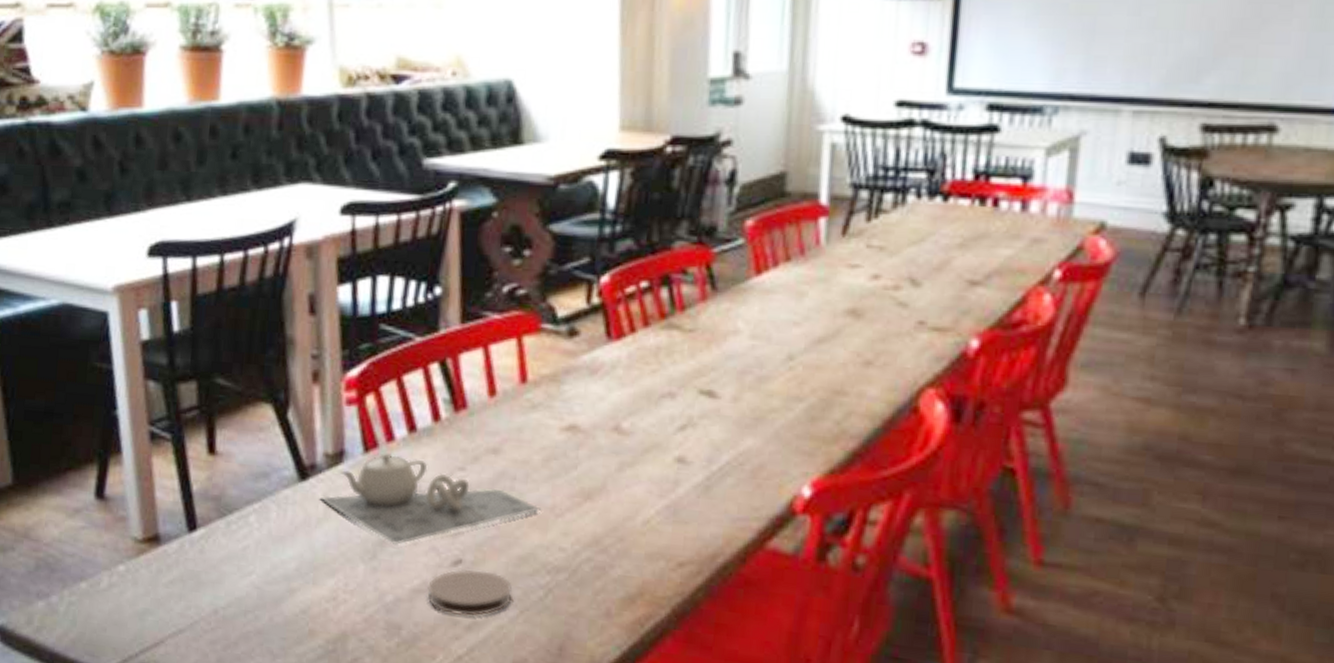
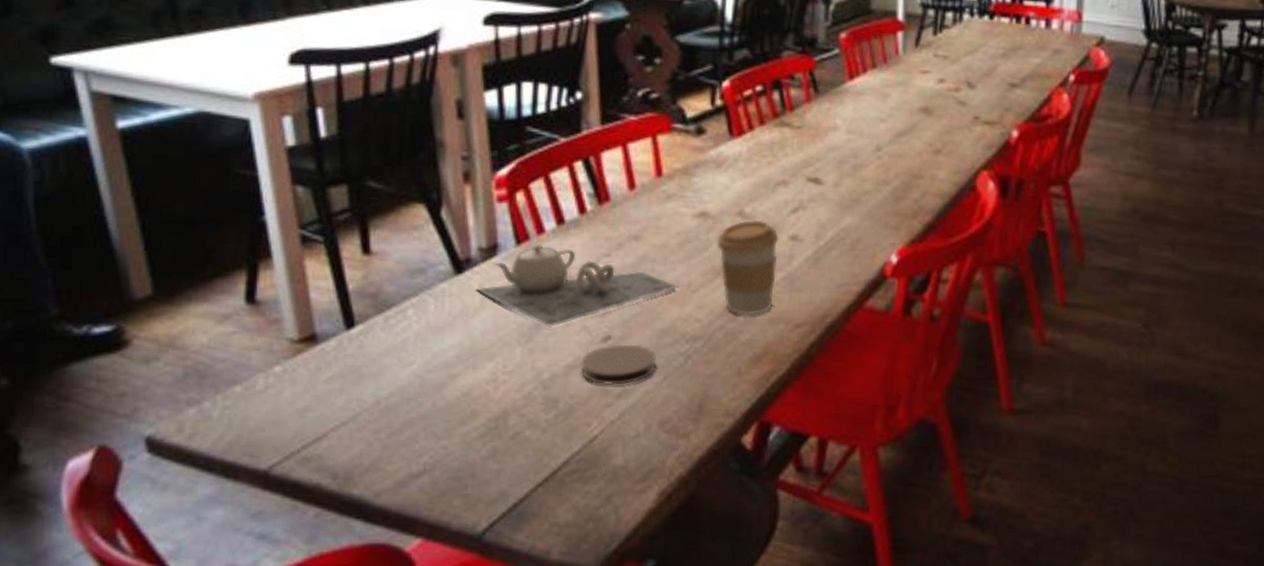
coffee cup: none [587,436,662,549] -> present [716,219,779,316]

